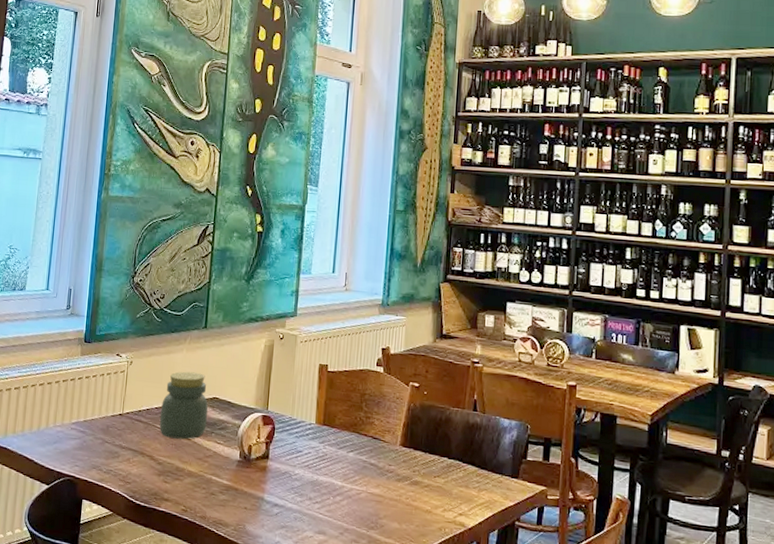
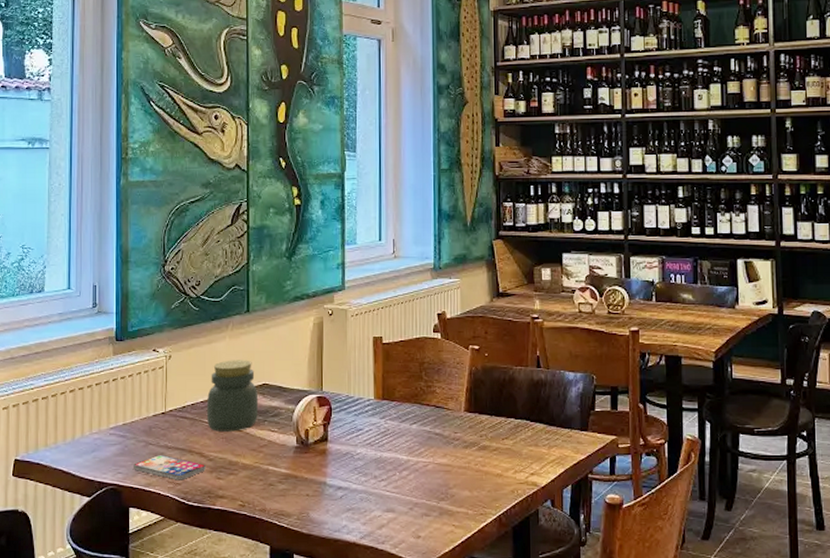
smartphone: none [89,453,154,480] -> present [134,455,205,480]

